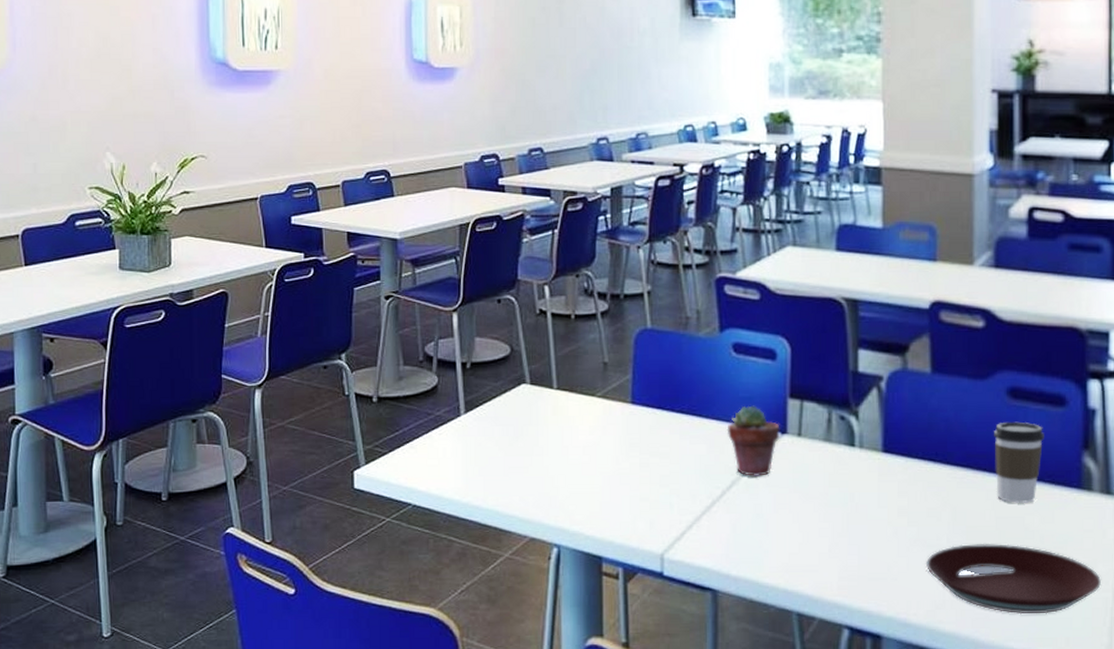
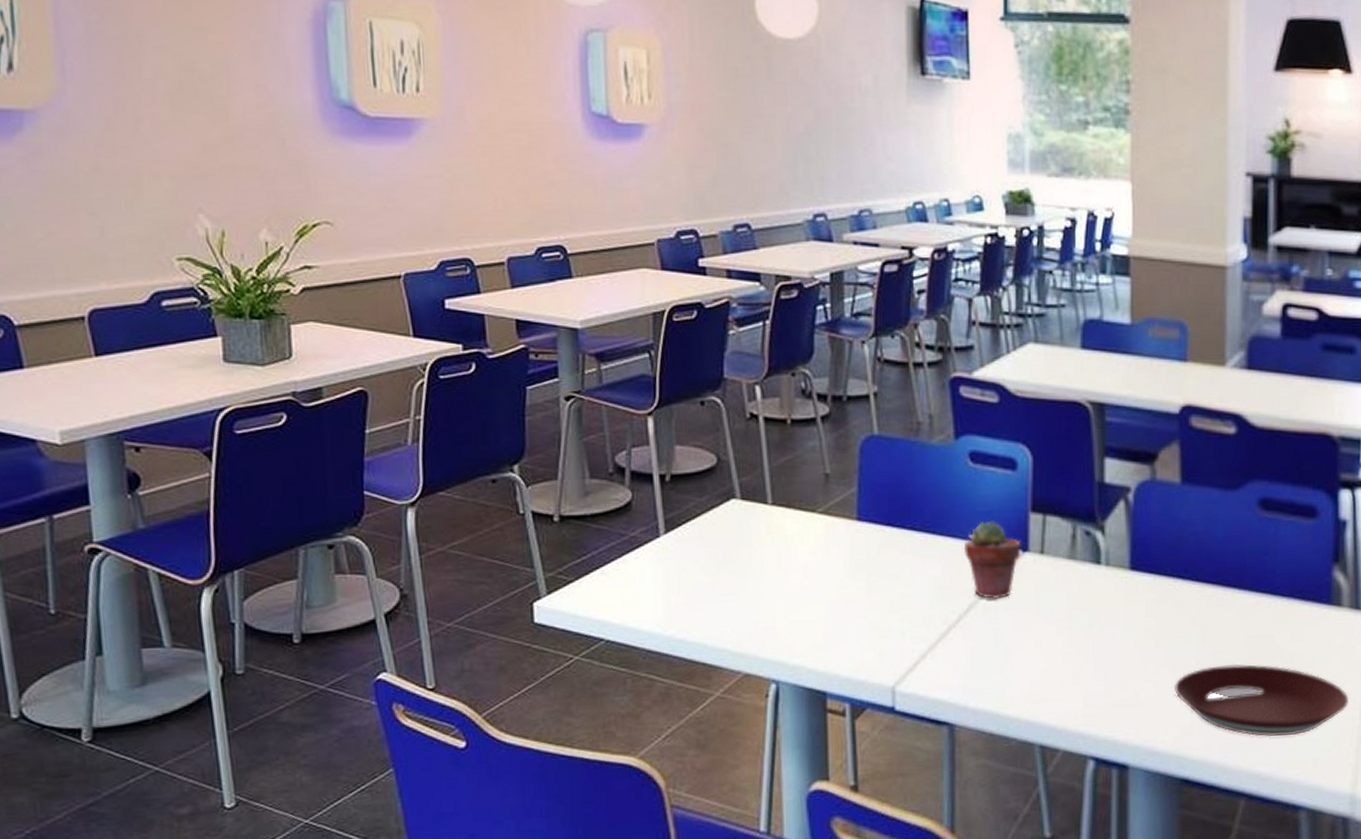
coffee cup: present [993,421,1044,503] -> none [1243,534,1295,621]

